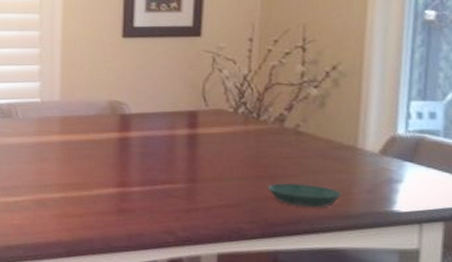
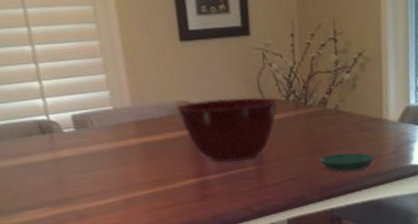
mixing bowl: none [107,102,225,176] -> present [176,97,279,162]

